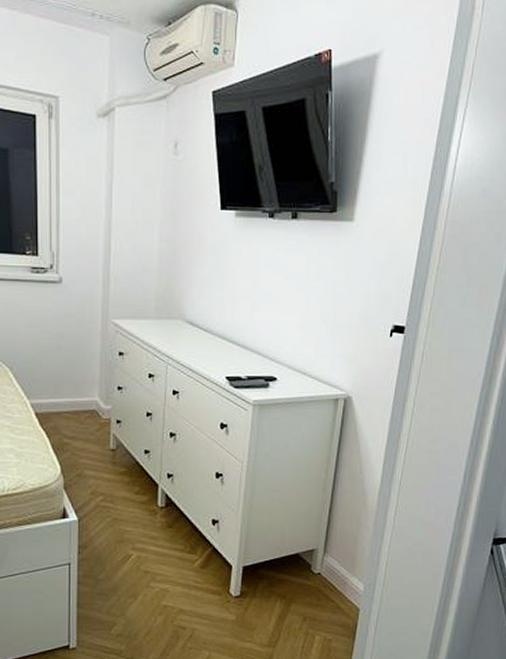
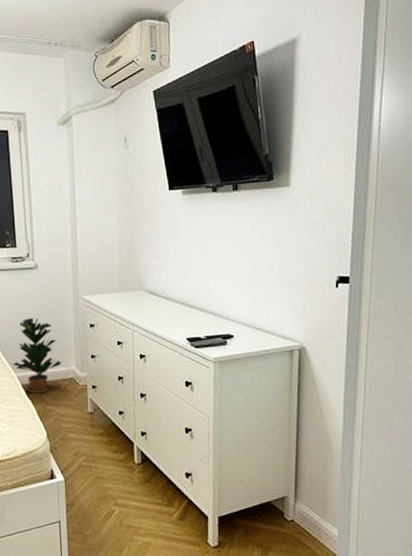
potted plant: none [26,338,84,424] -> present [13,317,62,394]

